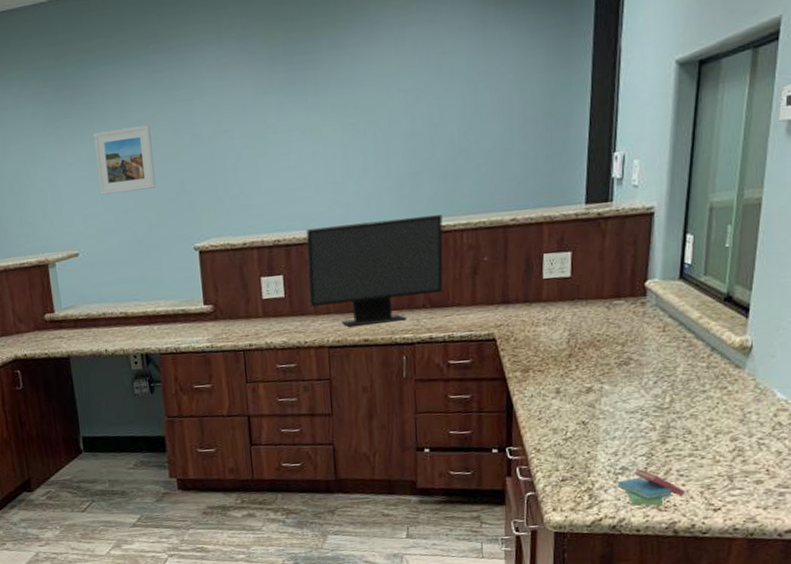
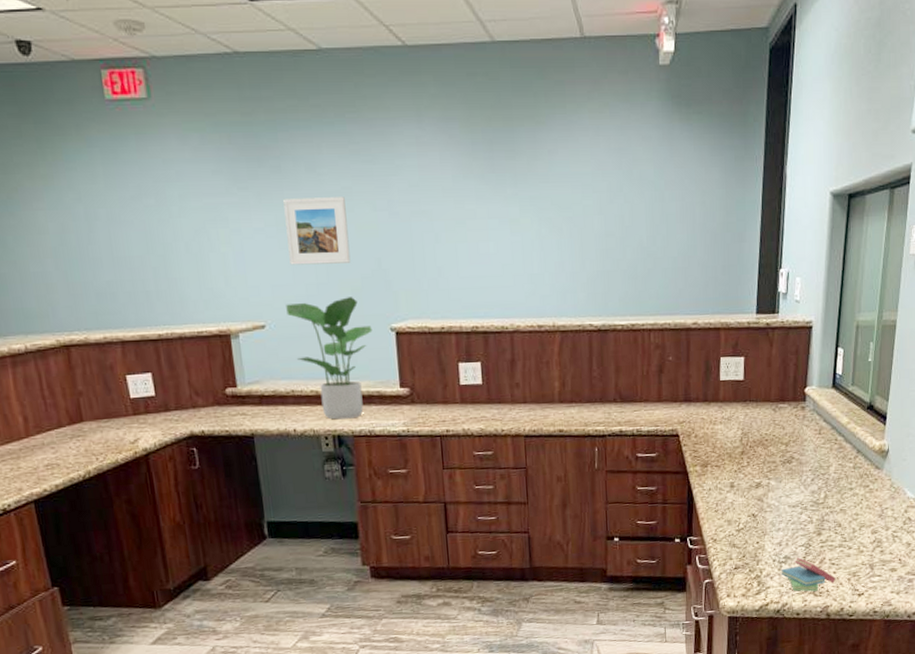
potted plant: none [97,220,177,339] -> present [286,297,373,420]
computer monitor: present [306,214,443,327] -> none [504,313,633,417]

